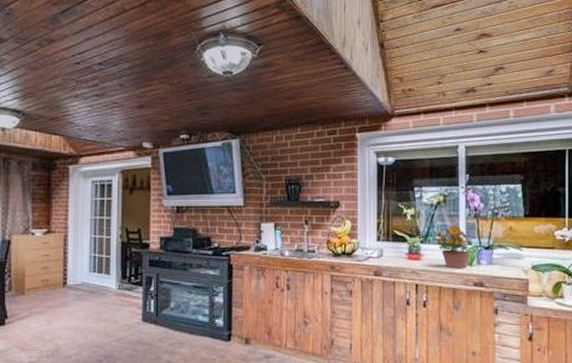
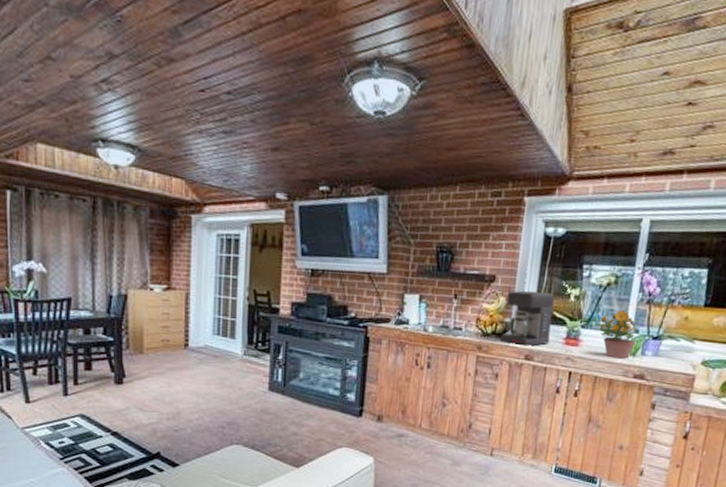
coffee maker: none [350,213,395,263] -> present [500,290,554,347]

